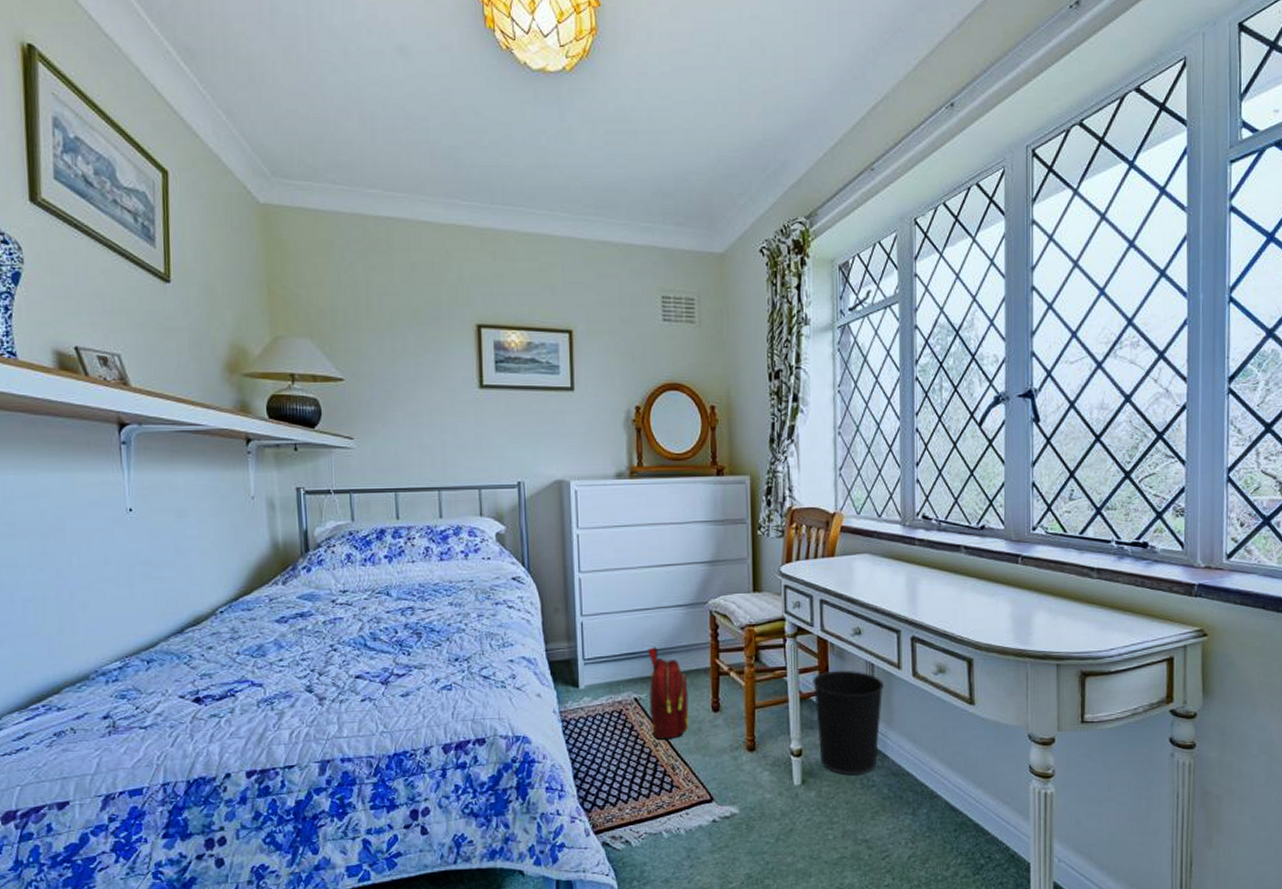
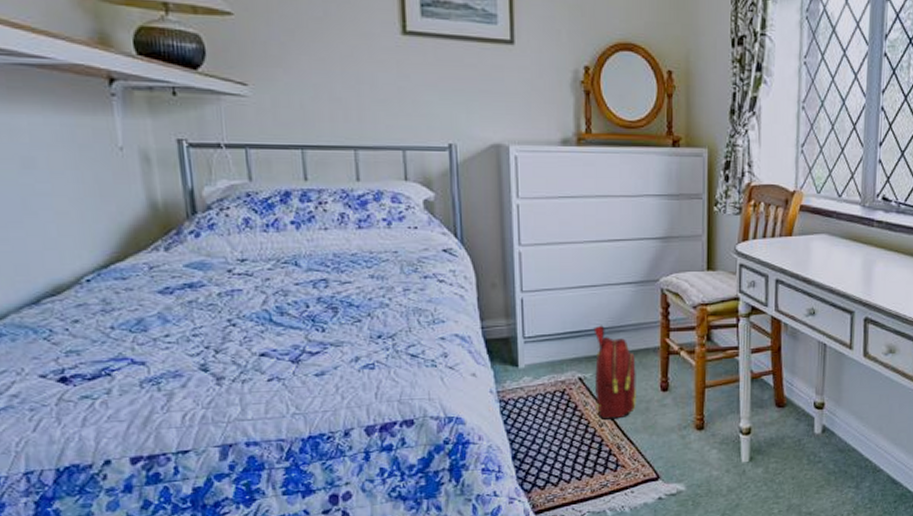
wastebasket: present [813,670,884,776] -> none [765,350,835,453]

